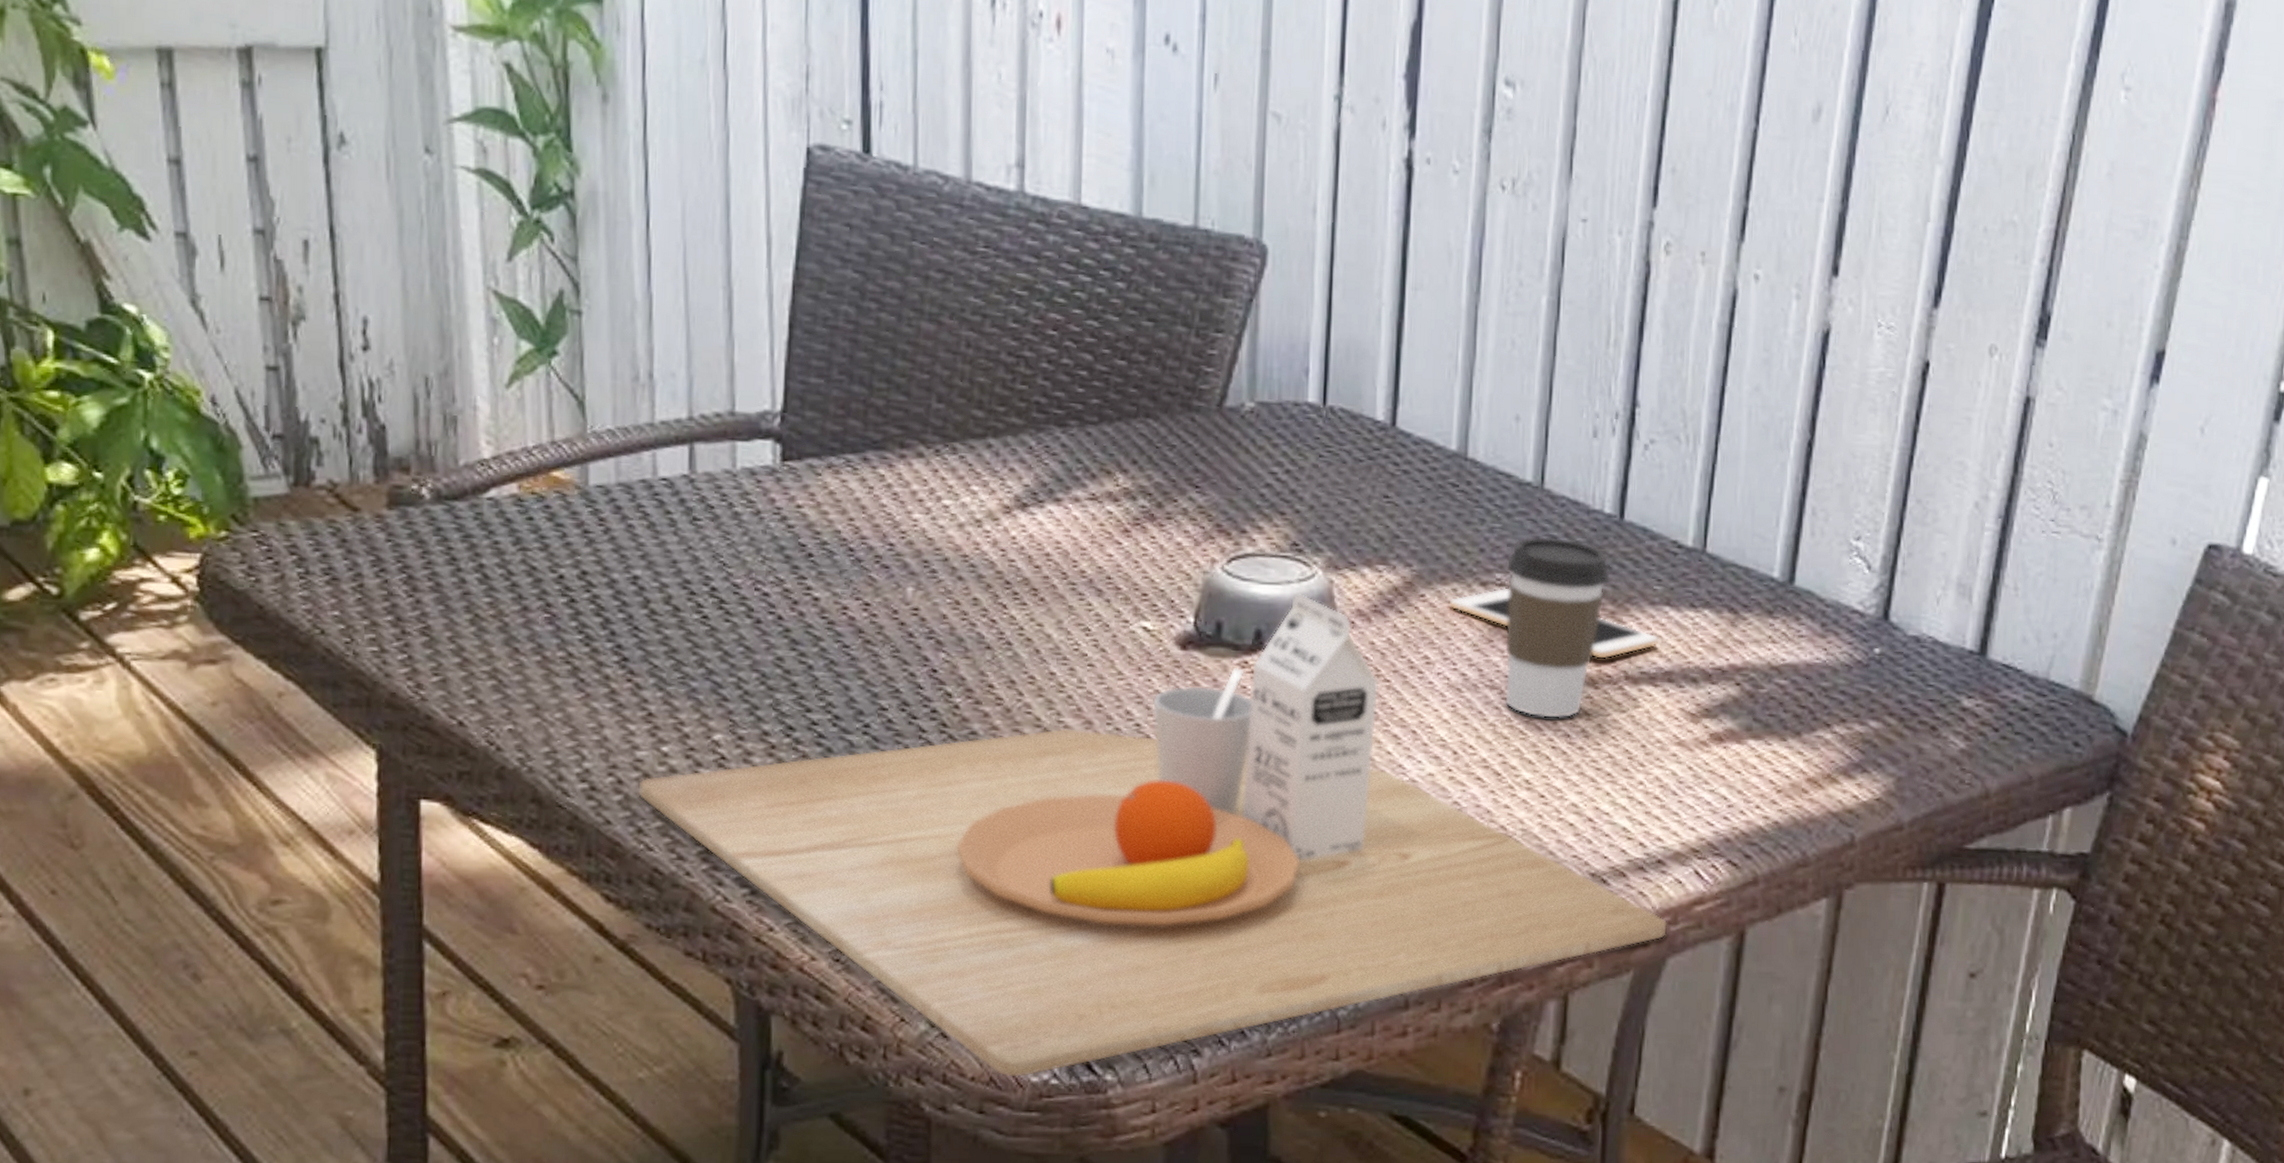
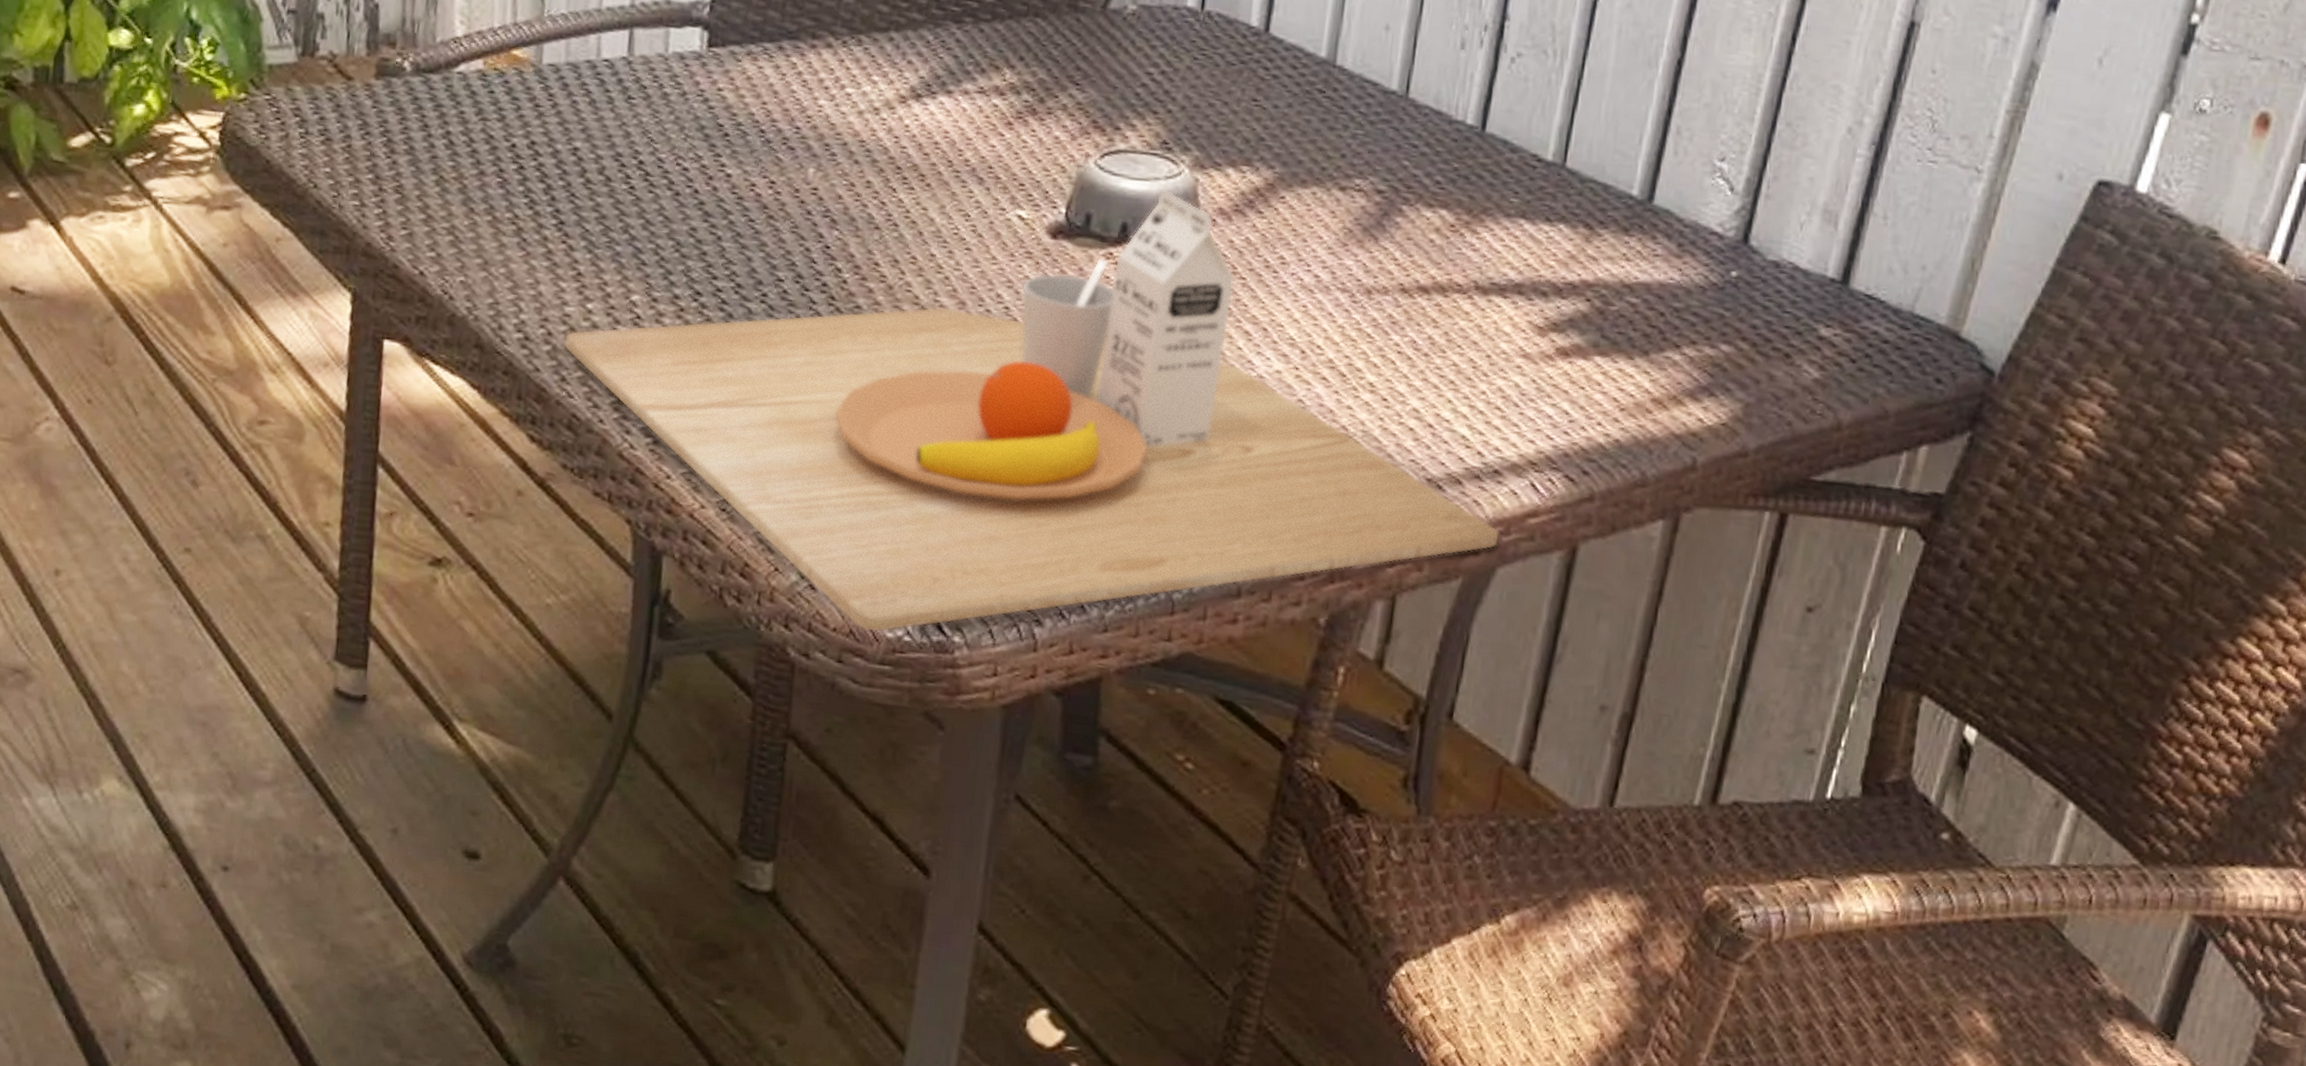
cell phone: present [1450,586,1659,660] -> none [1308,192,1512,269]
coffee cup: present [1504,536,1610,719] -> none [1356,144,1468,325]

